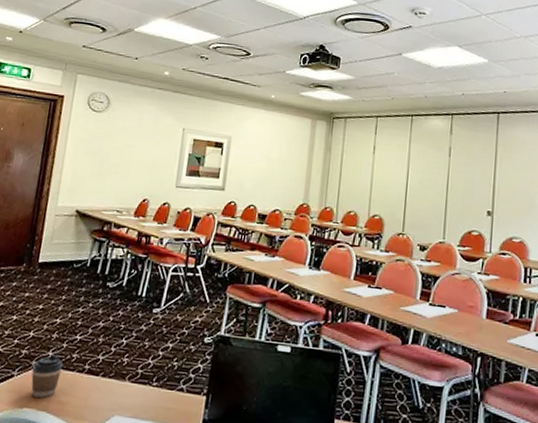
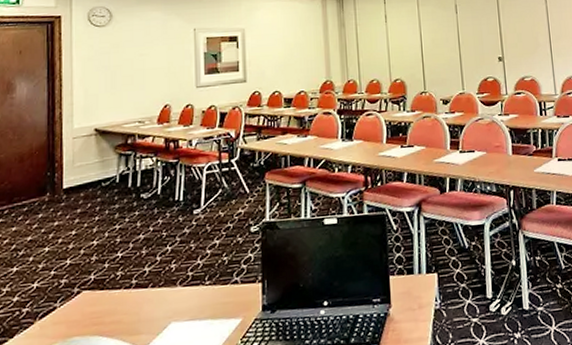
coffee cup: present [31,355,64,398] -> none [75,277,109,324]

